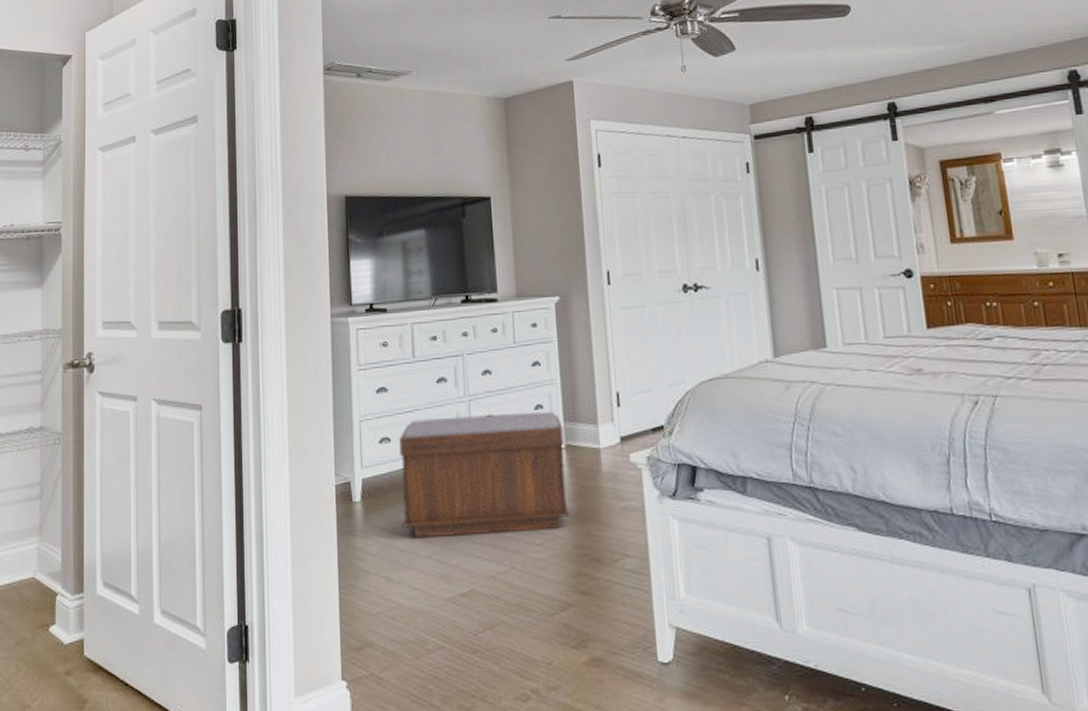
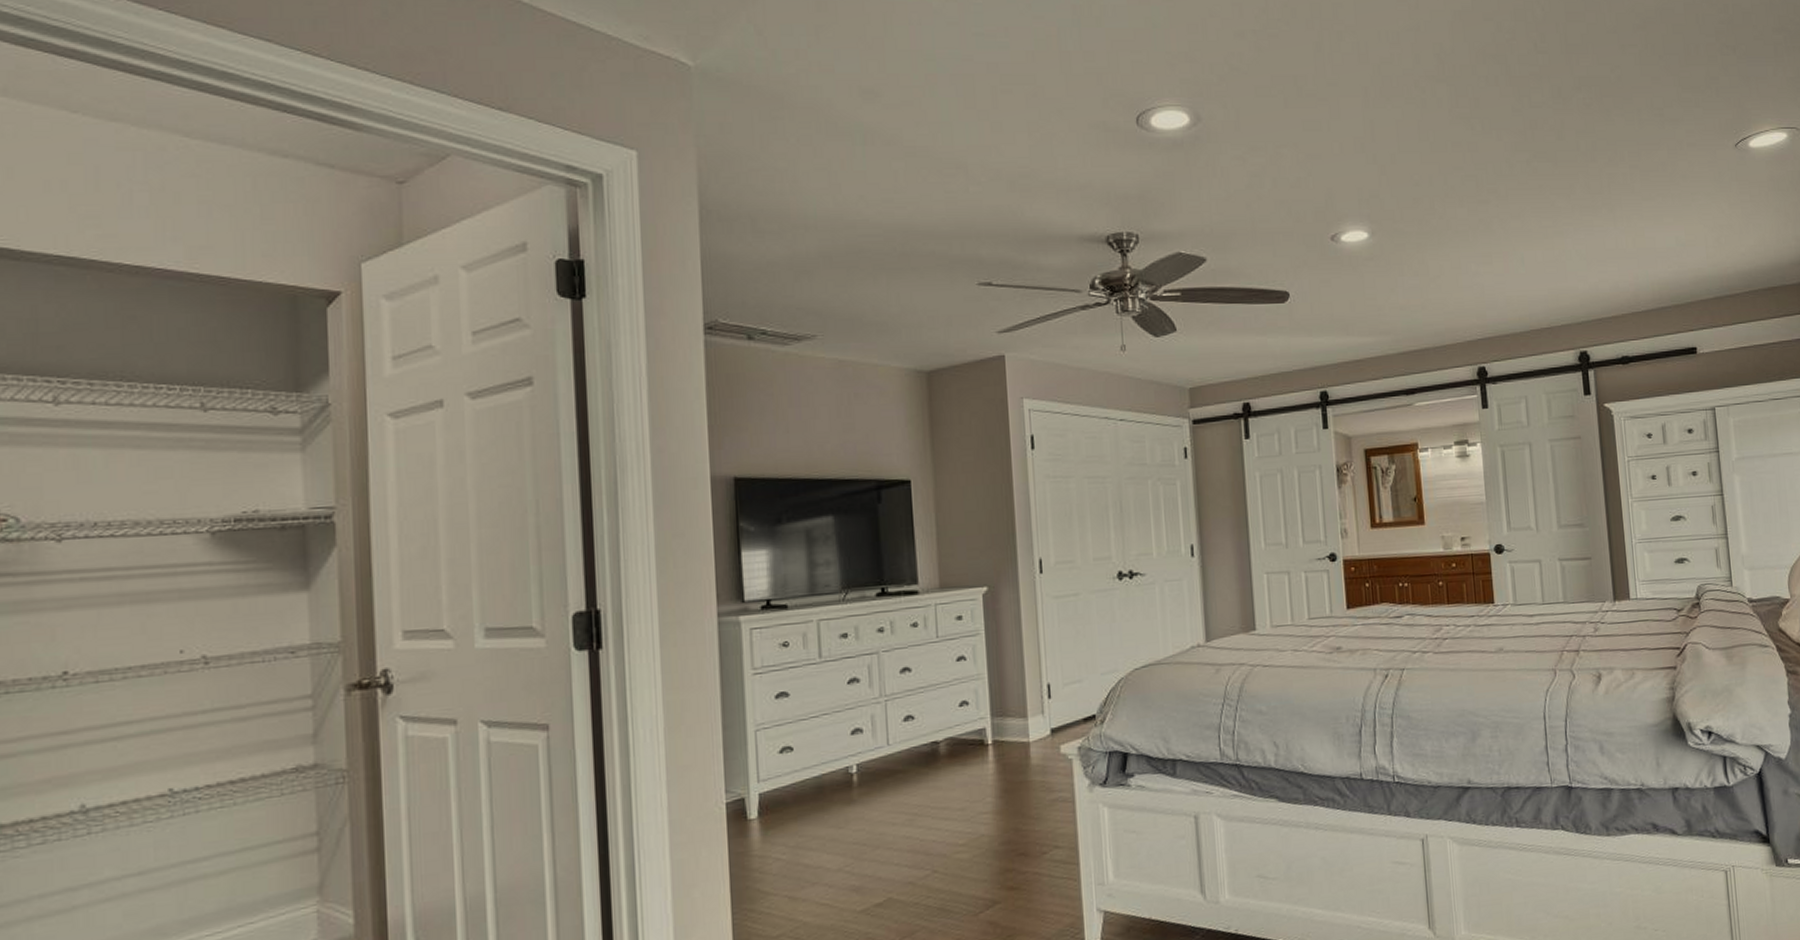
bench: present [399,411,569,538] -> none [803,707,996,852]

